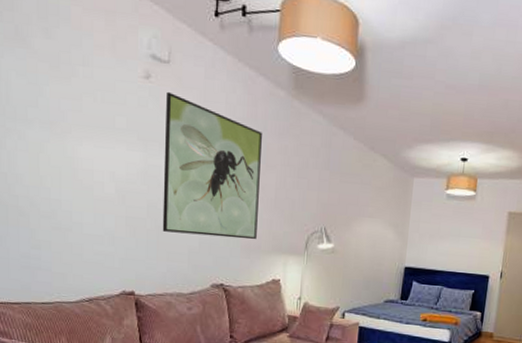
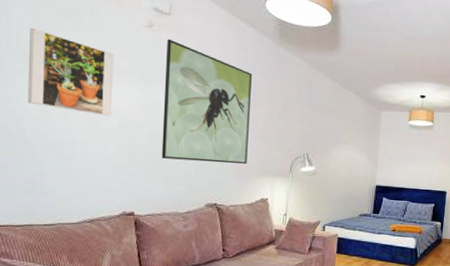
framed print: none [18,81,109,183] -> present [27,27,114,117]

